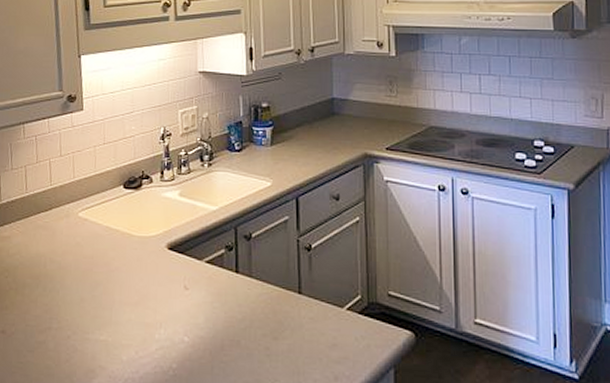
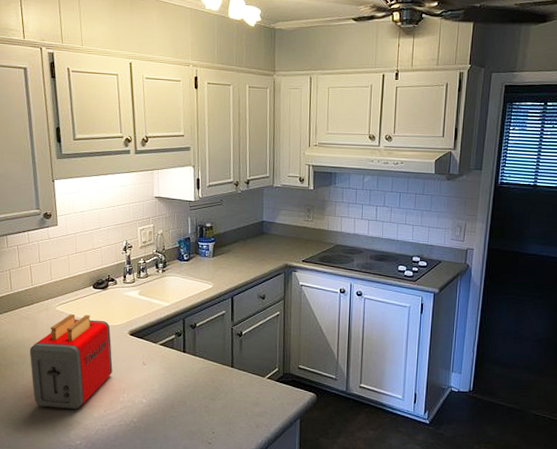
toaster: none [44,222,147,349] -> present [29,314,113,409]

